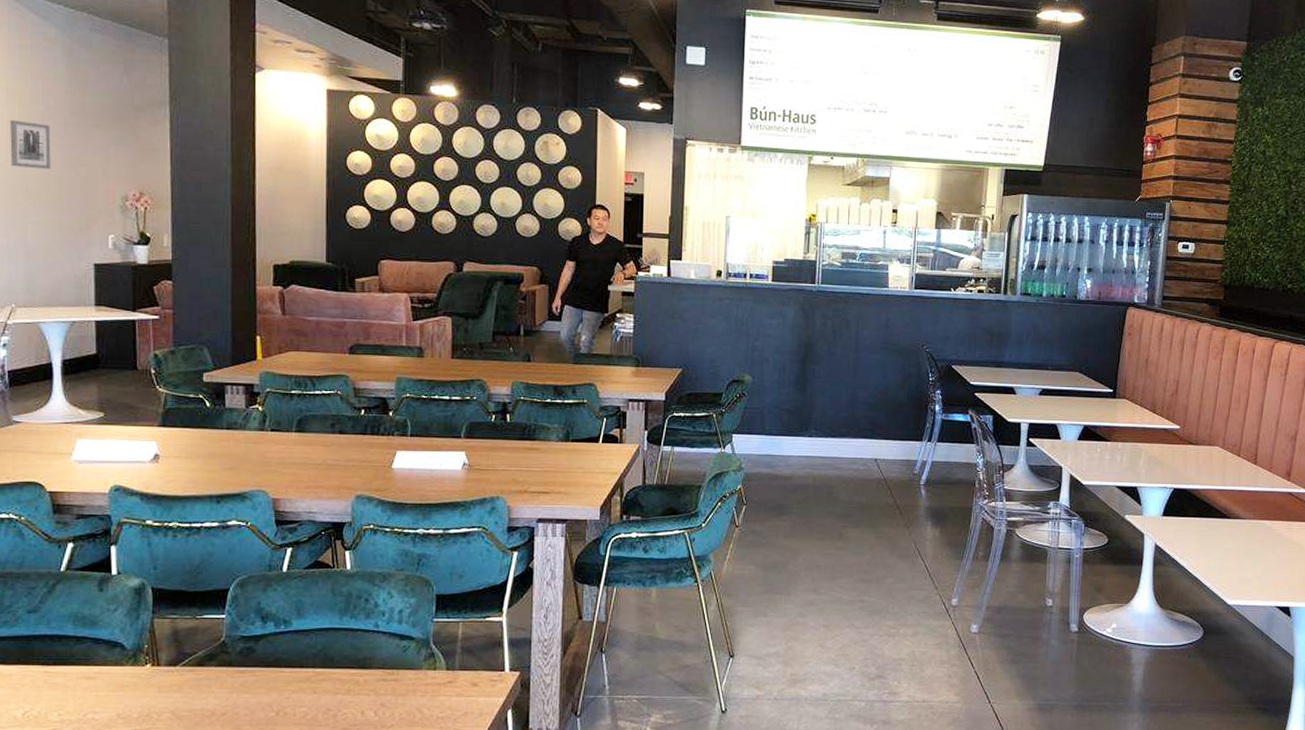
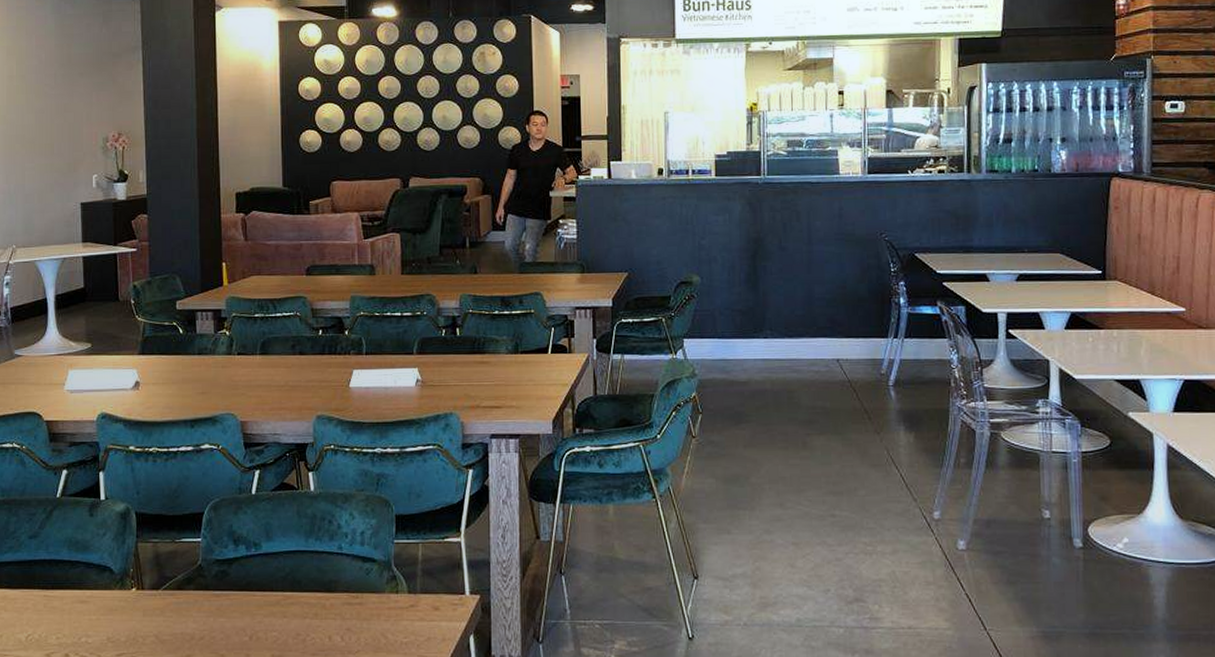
wall art: present [10,119,51,170] -> none [10,75,43,119]

